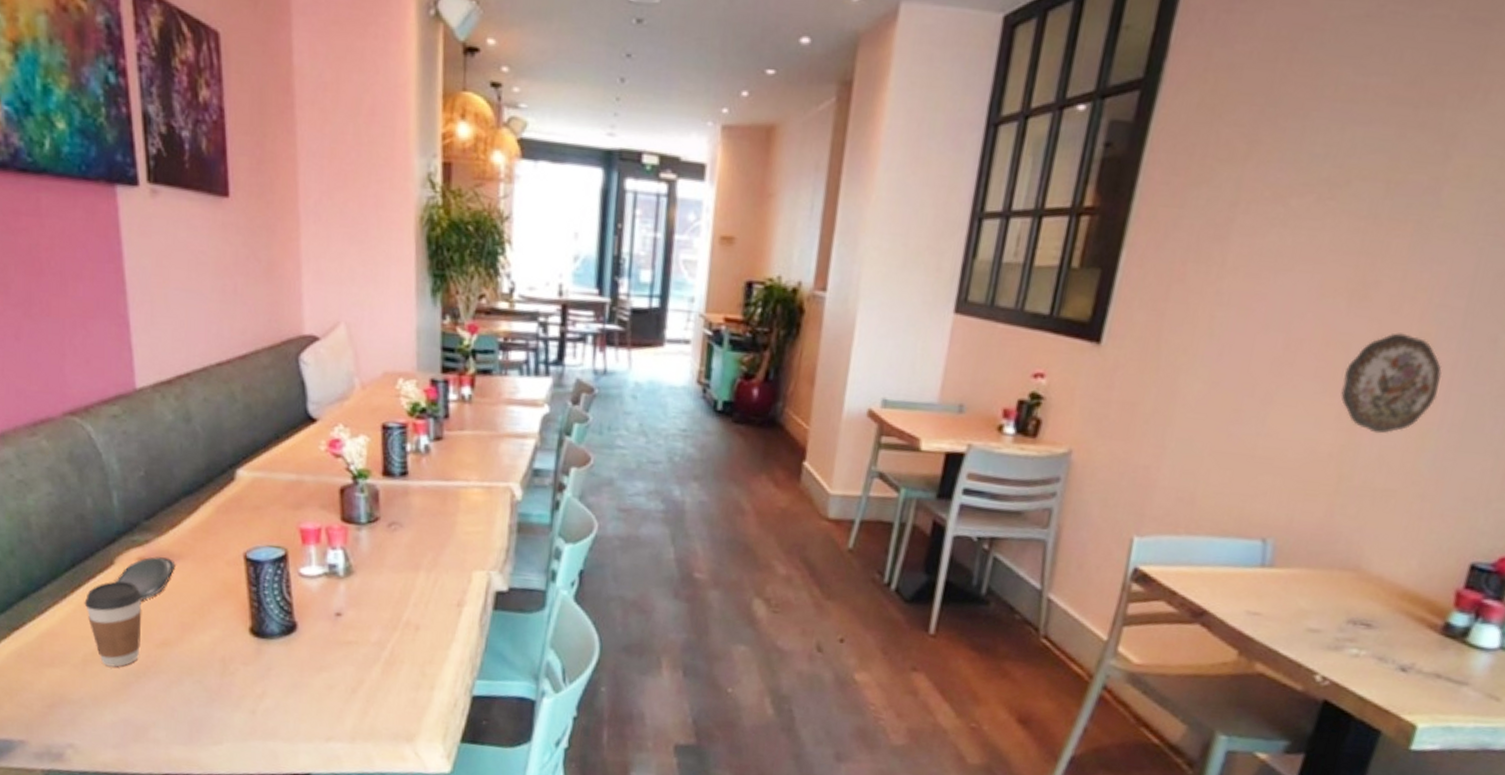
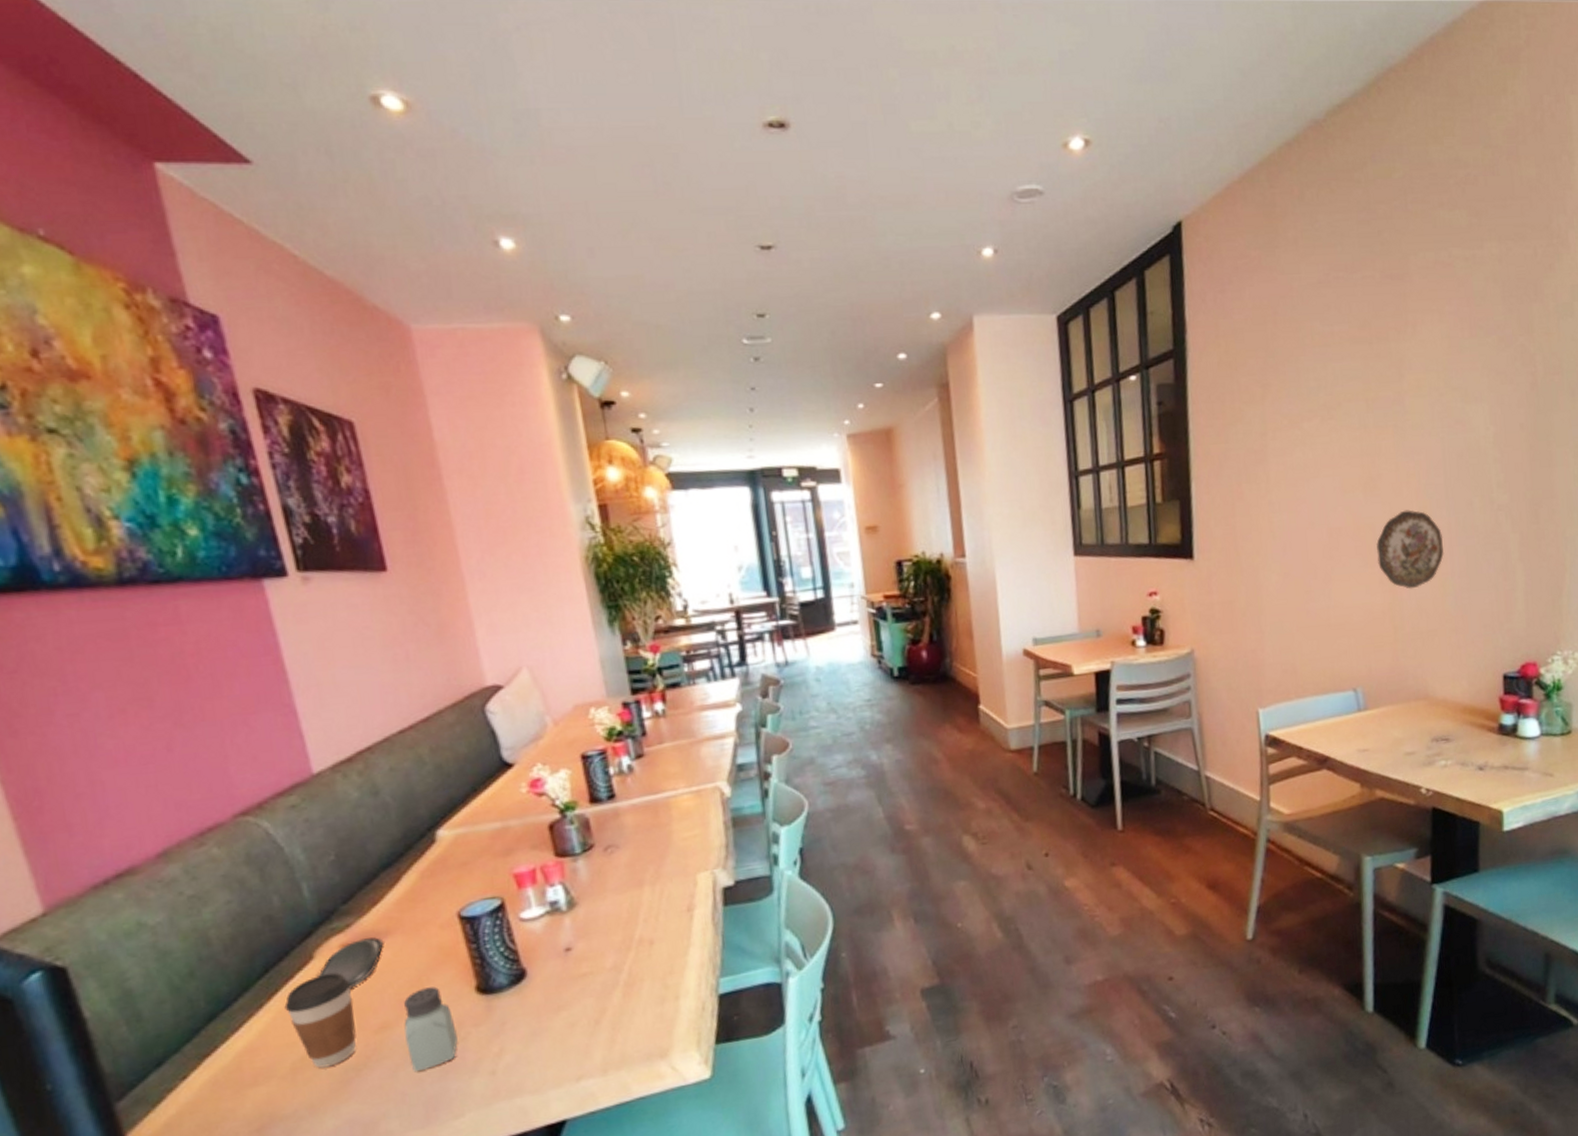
saltshaker: none [182,616,227,693] -> present [404,986,458,1072]

